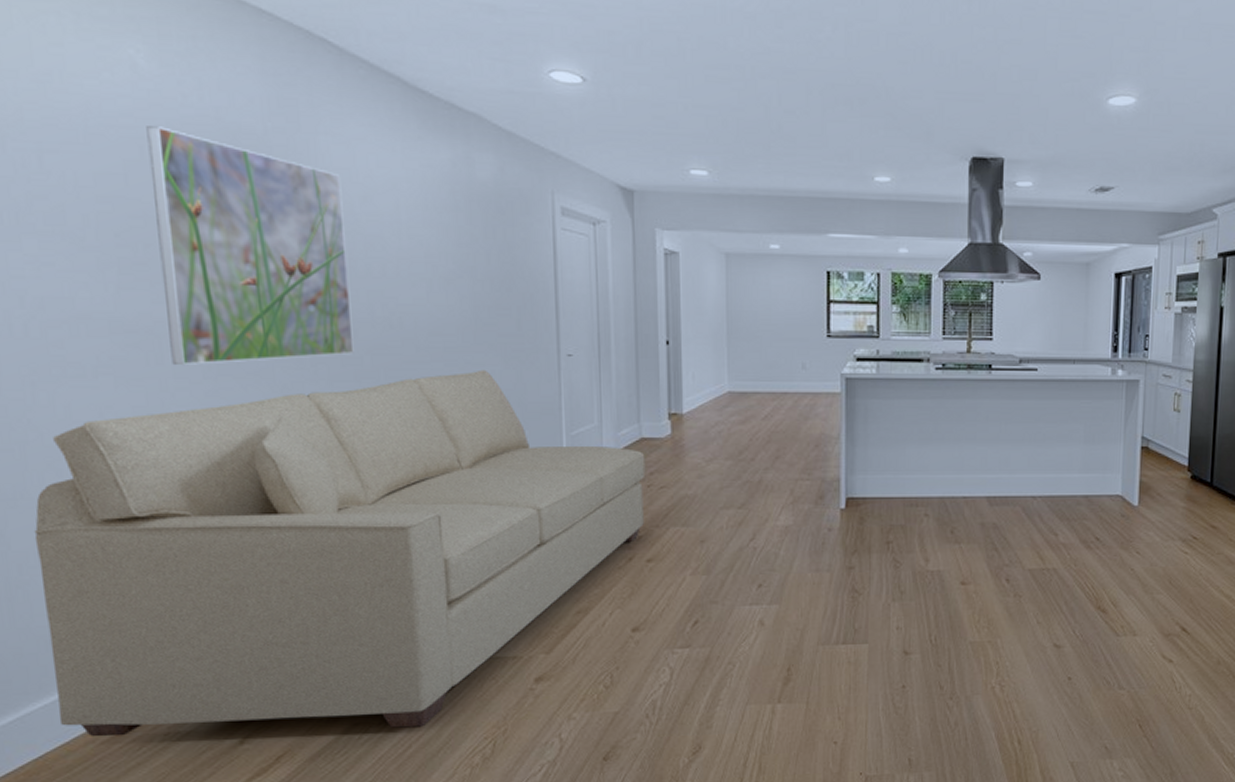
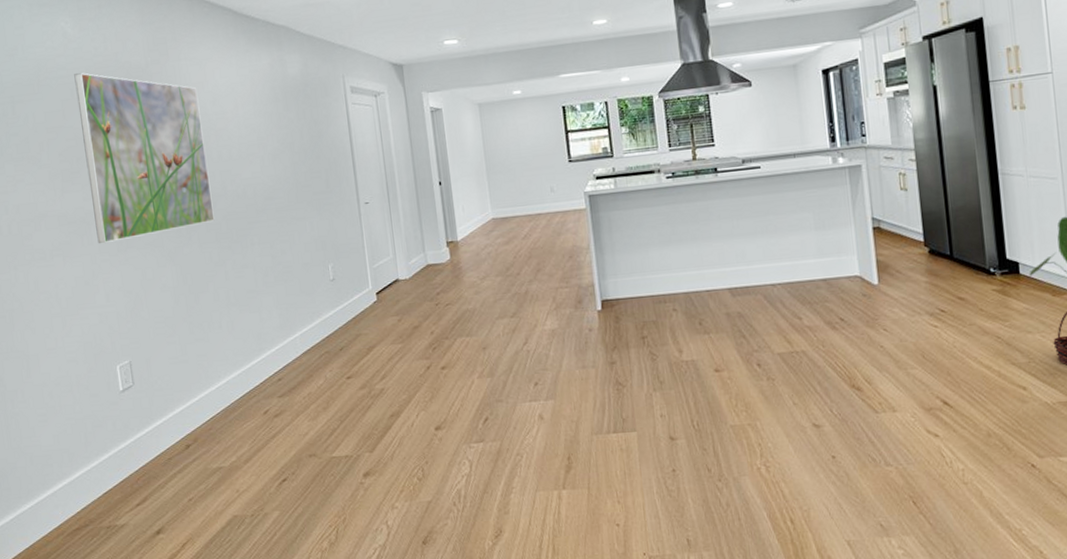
sofa: present [34,369,646,737] -> none [20,222,436,531]

